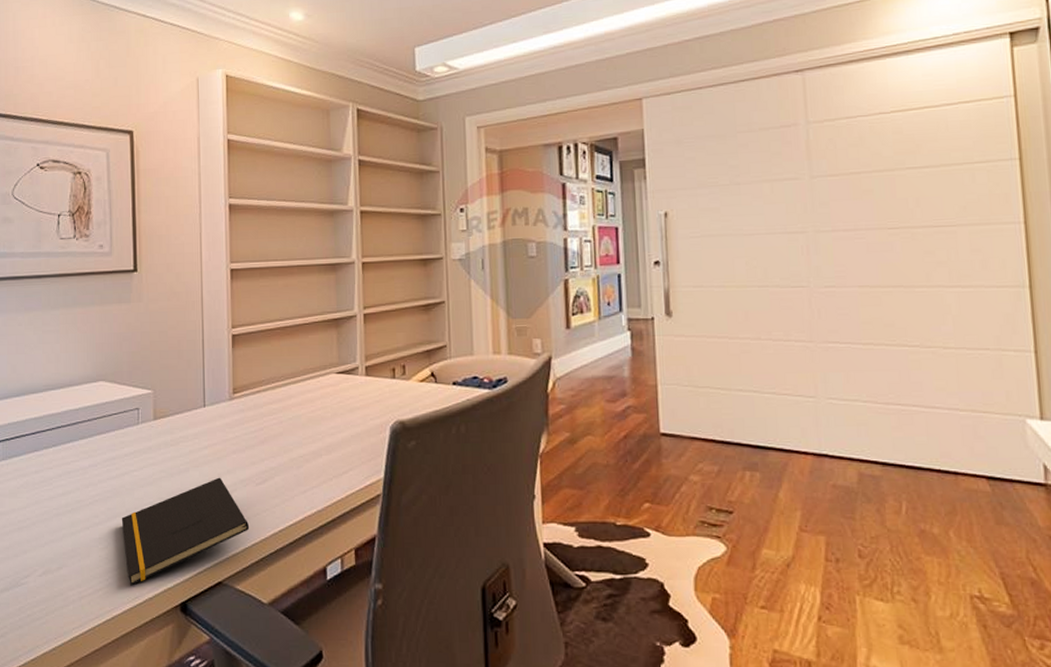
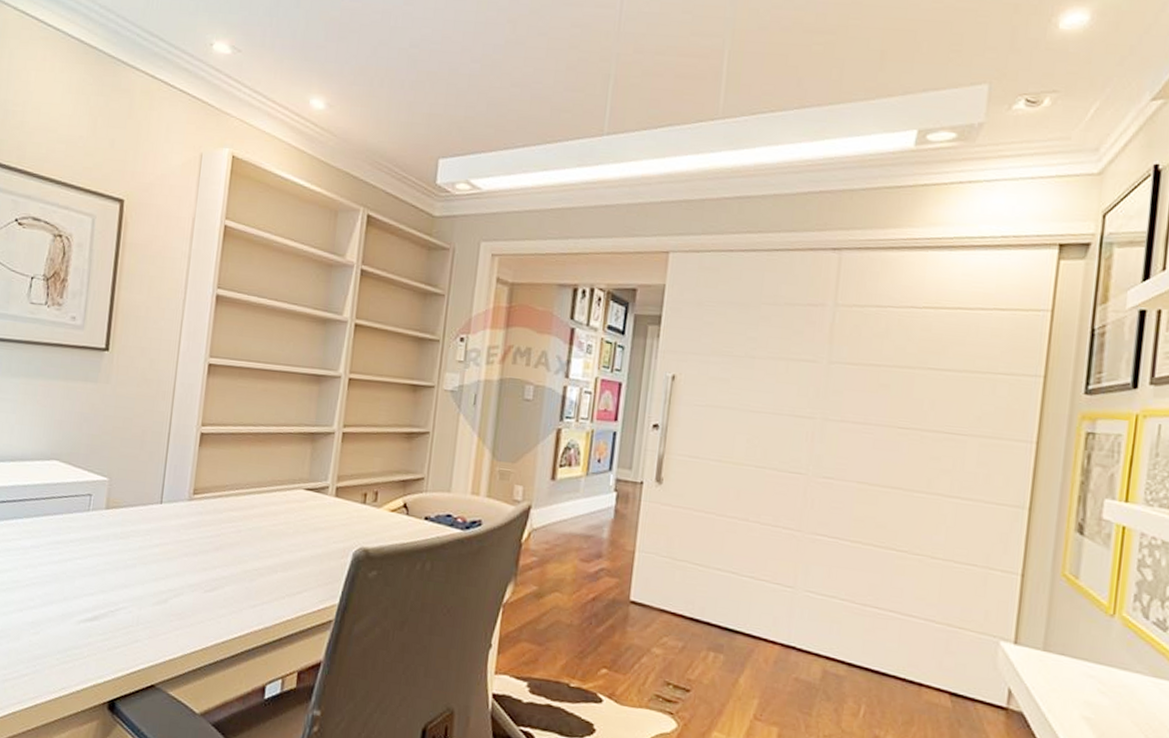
notepad: present [121,477,250,586] -> none [56,578,192,676]

